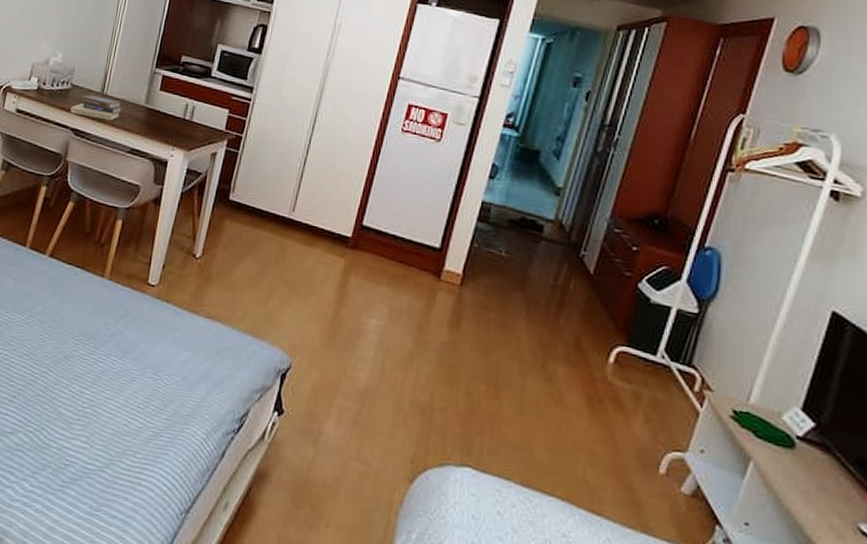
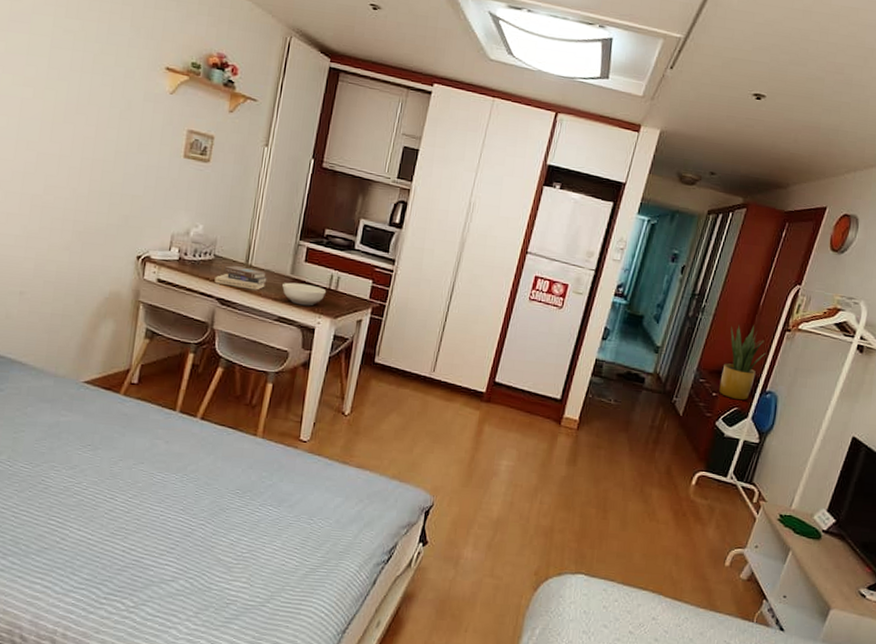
bowl: none [136,112,181,138] -> present [282,282,327,306]
planter: none [641,163,702,258] -> present [719,325,766,401]

